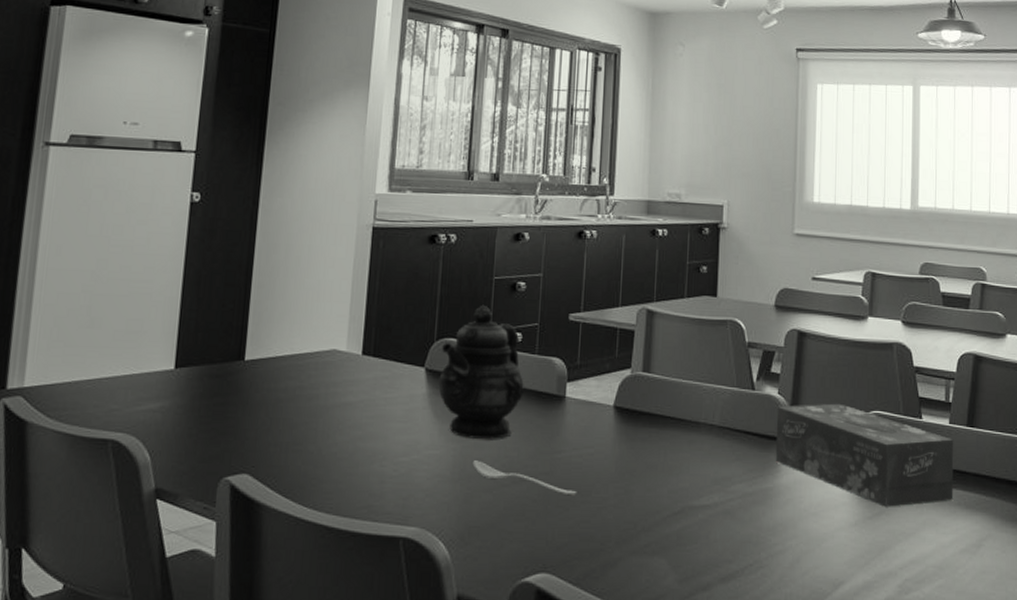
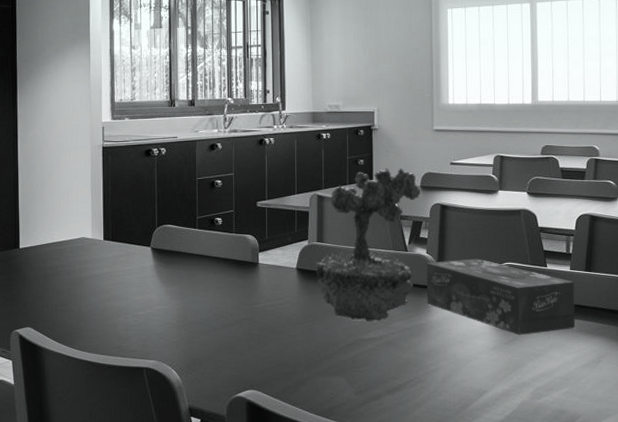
teapot: present [438,306,524,440] -> none [162,200,226,297]
spoon: present [472,460,577,494] -> none [192,312,273,334]
plant: none [638,279,774,483] -> present [316,168,420,322]

